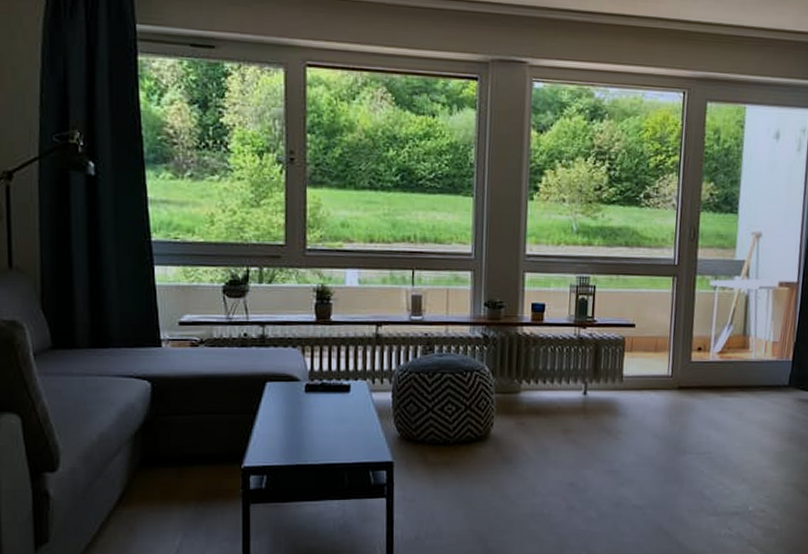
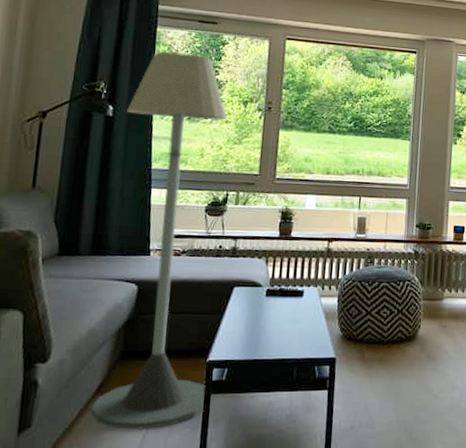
floor lamp: none [112,88,244,543] -> present [91,51,228,429]

